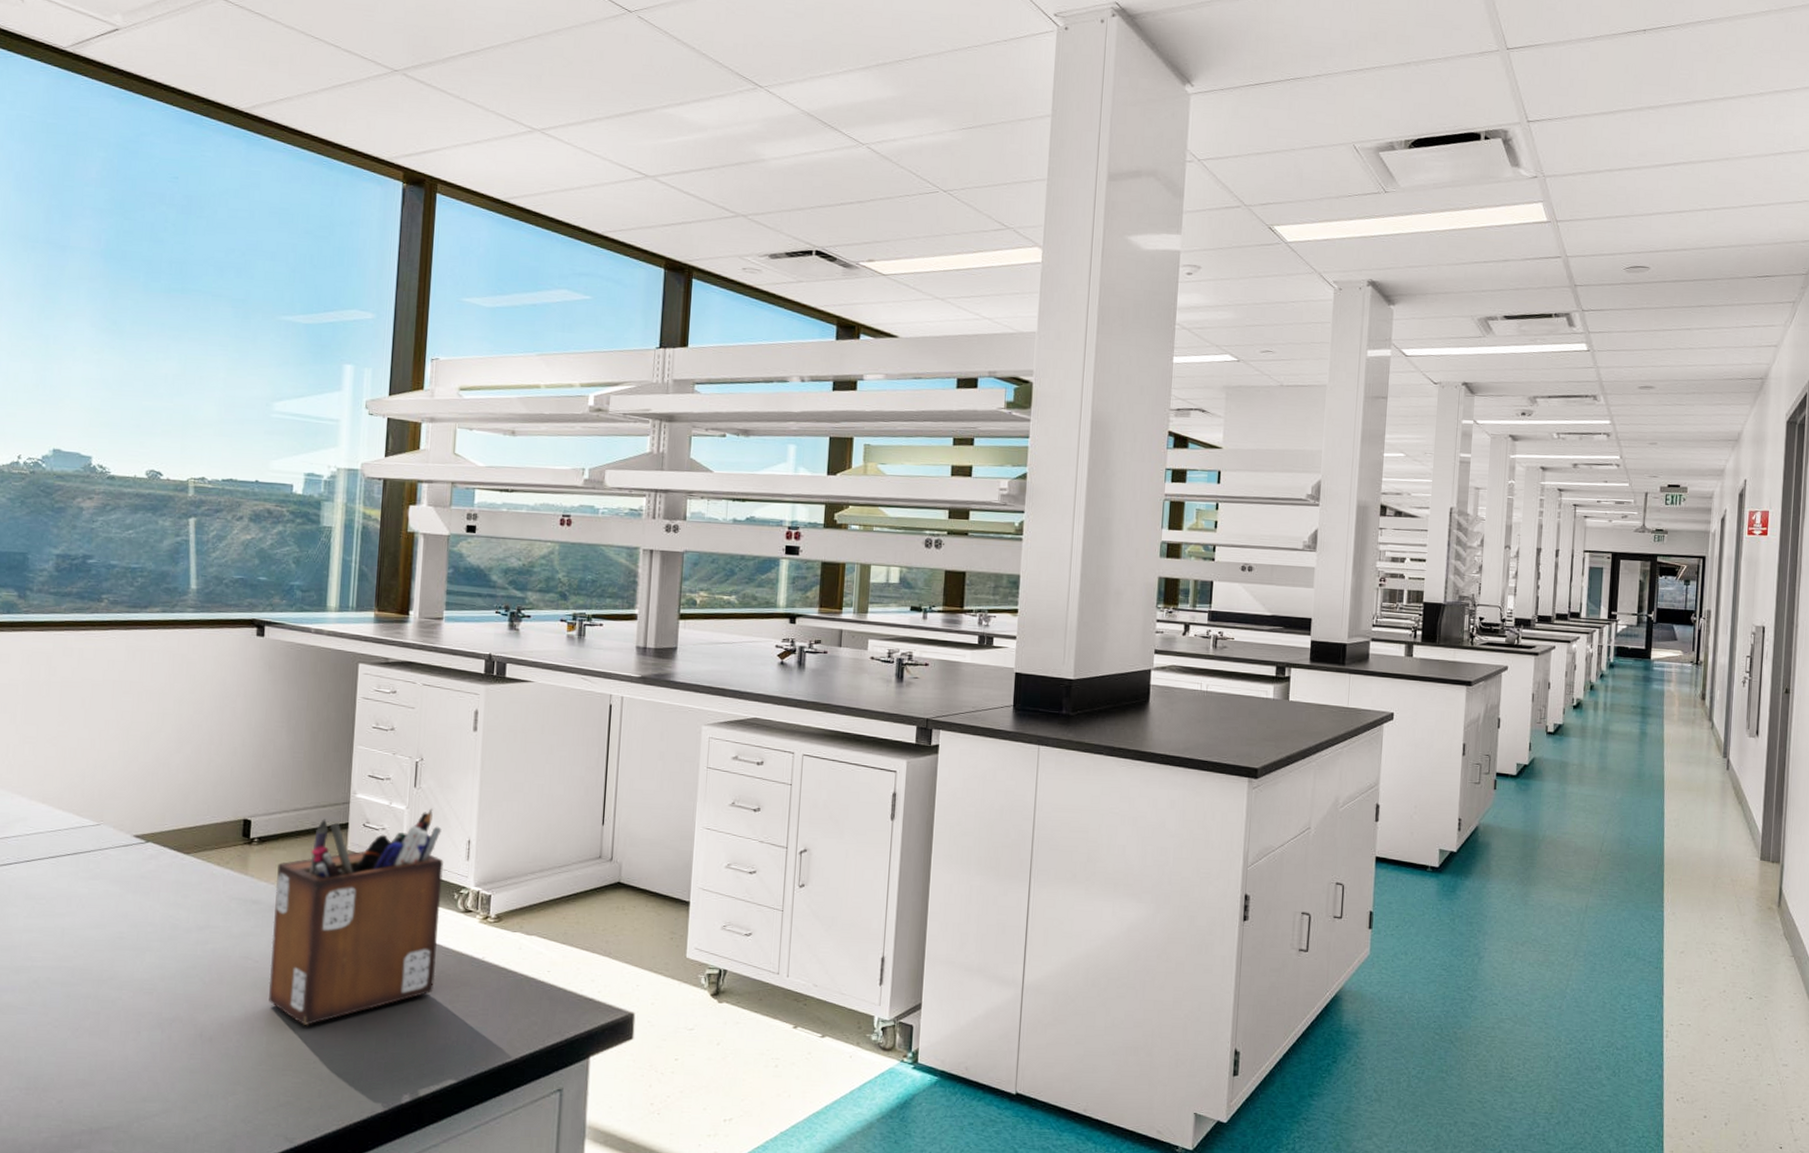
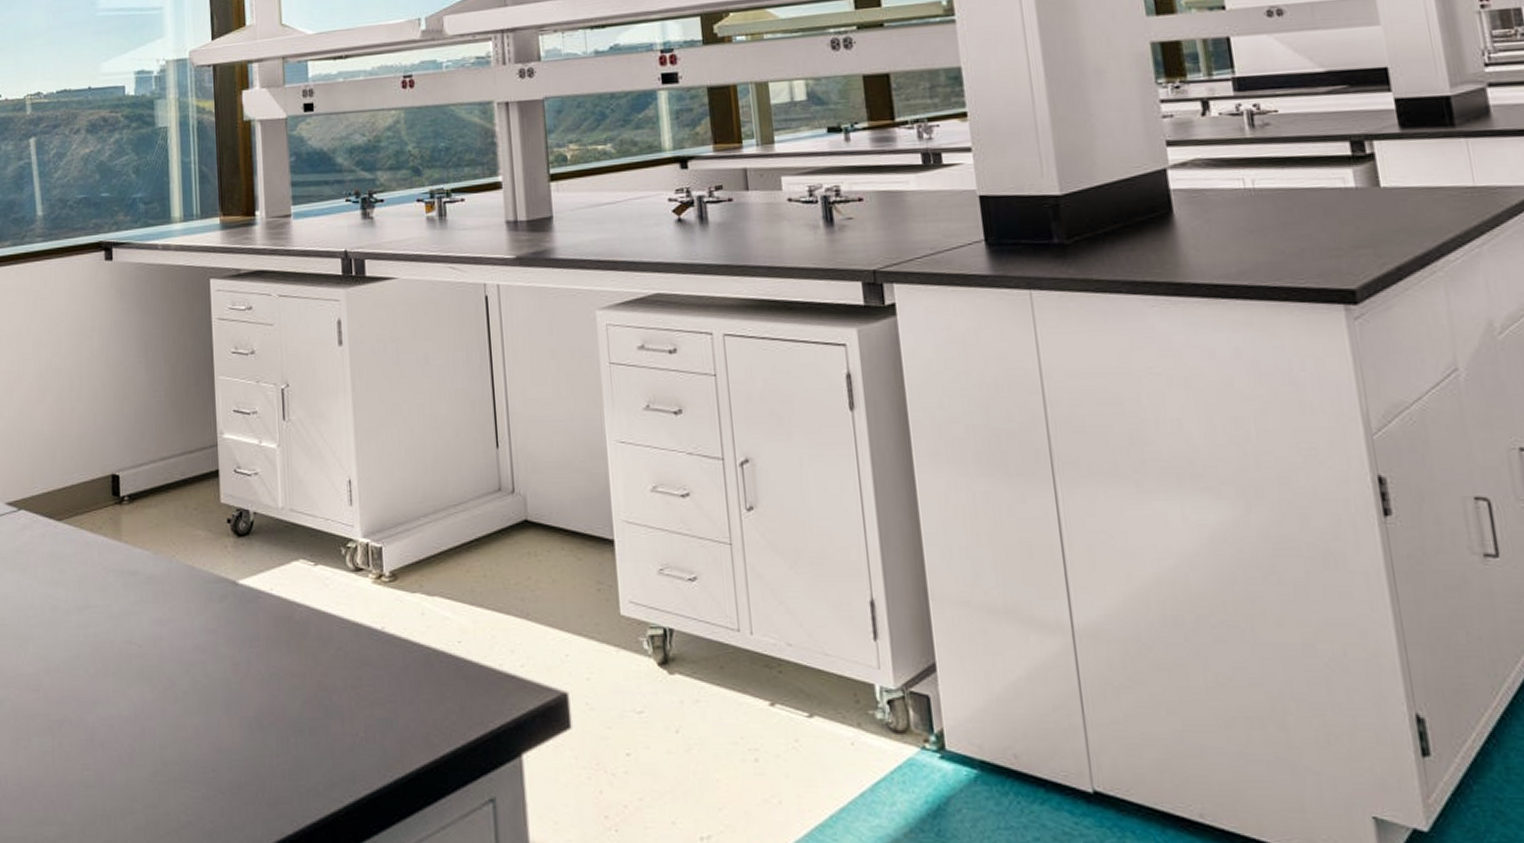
desk organizer: present [269,808,445,1026] -> none [151,444,332,725]

